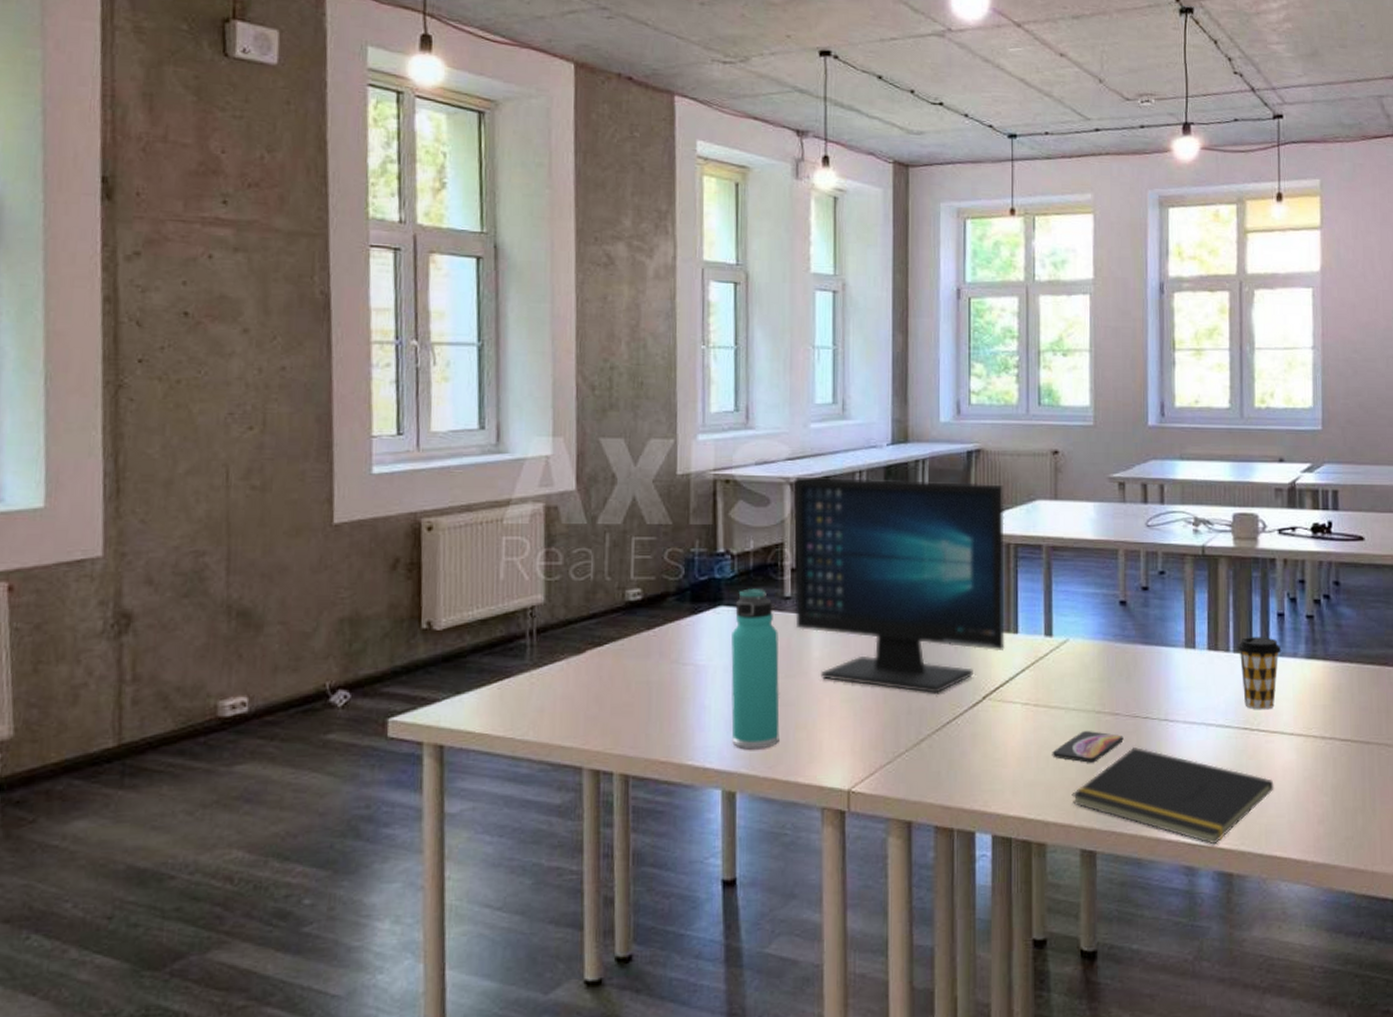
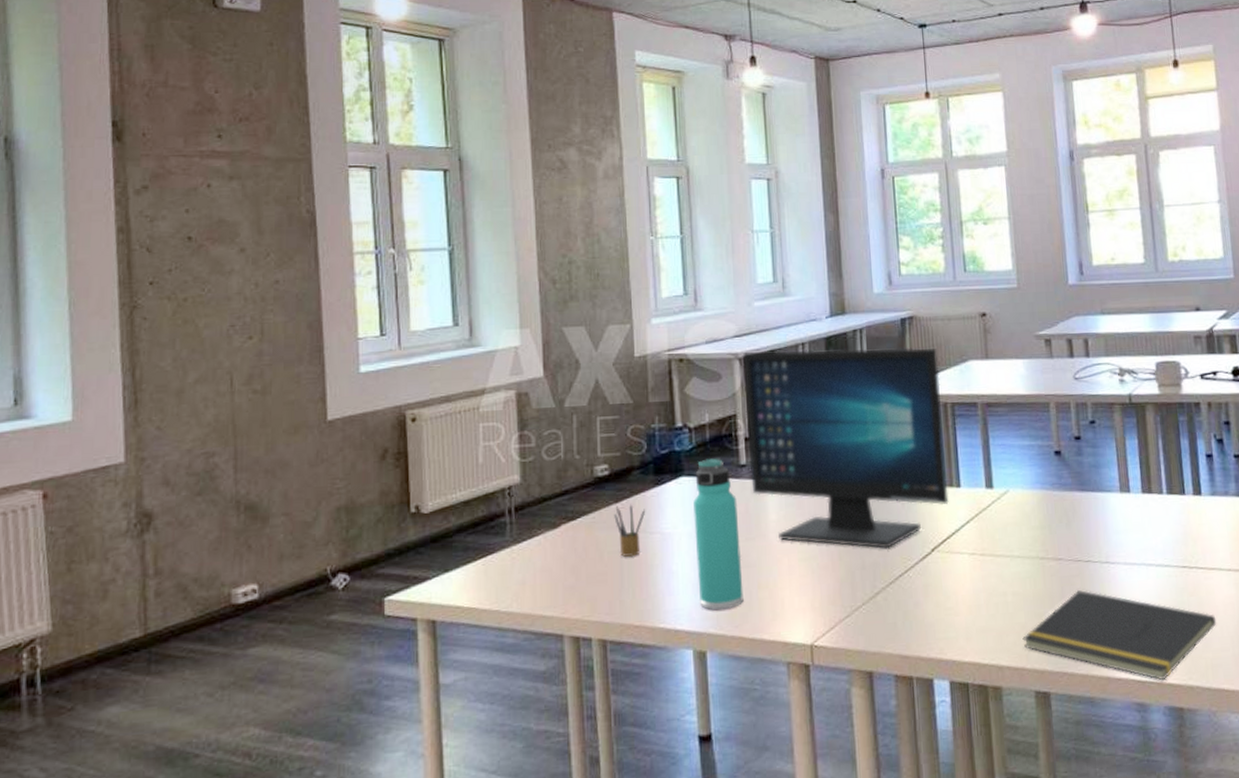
pencil box: none [645,632,680,688] -> present [614,504,646,557]
smartphone: present [1052,731,1124,763] -> none [1001,576,1068,608]
coffee cup: present [1237,637,1282,710] -> none [1170,478,1213,548]

